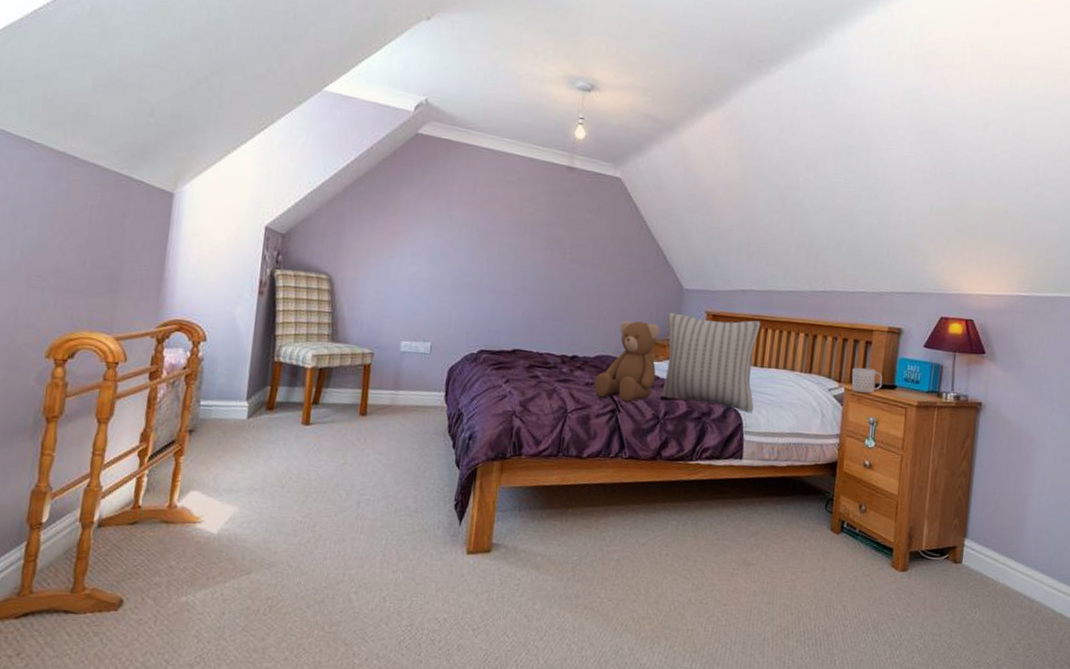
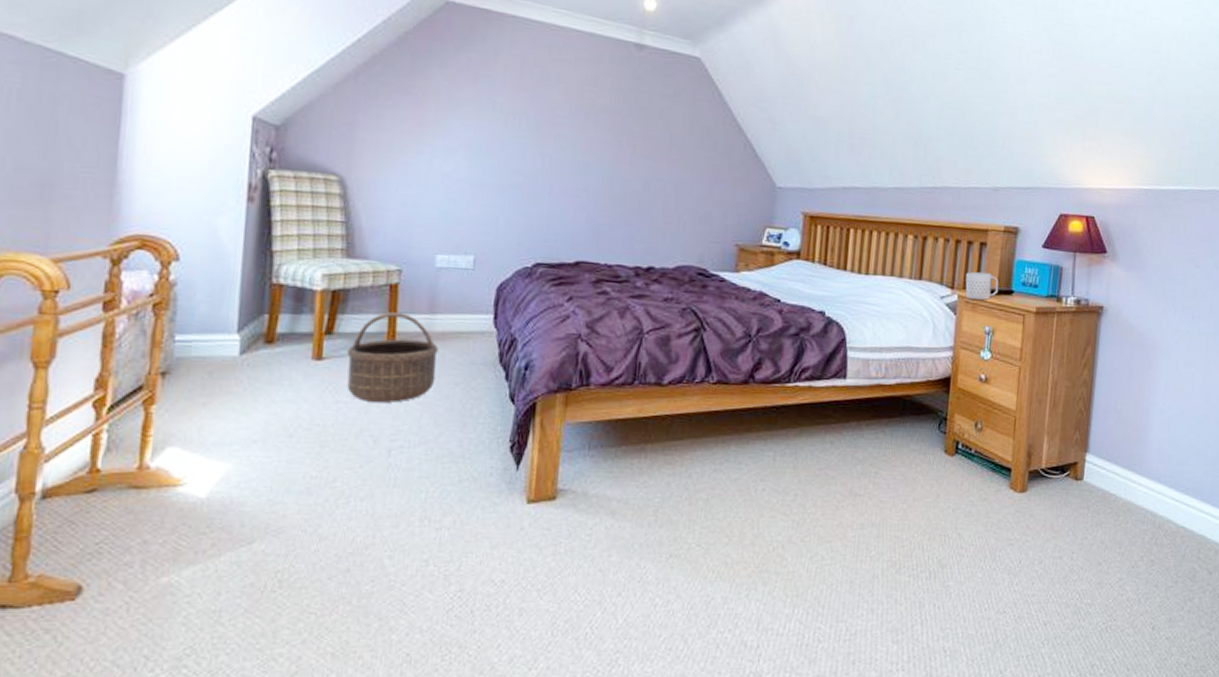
basket: none [327,387,400,463] -> present [346,312,439,403]
teddy bear: present [594,320,660,402] -> none [674,224,750,319]
pillow: present [660,312,761,412] -> none [751,214,865,326]

